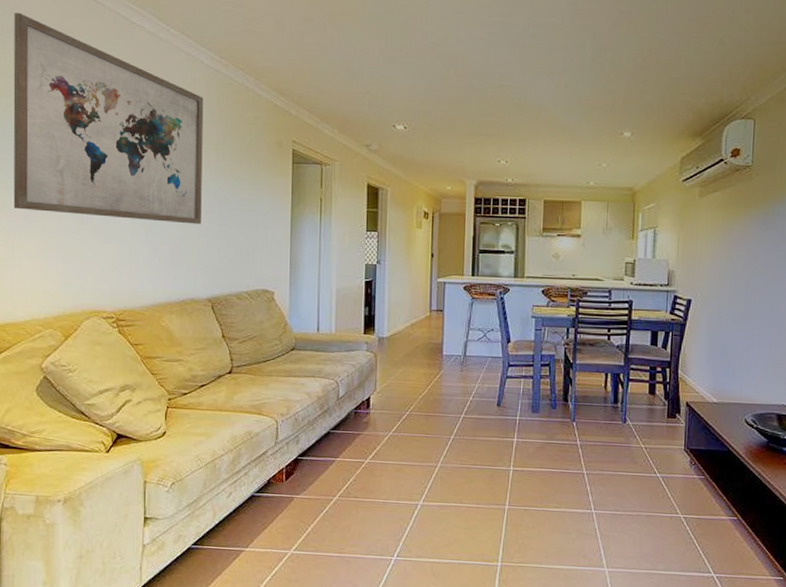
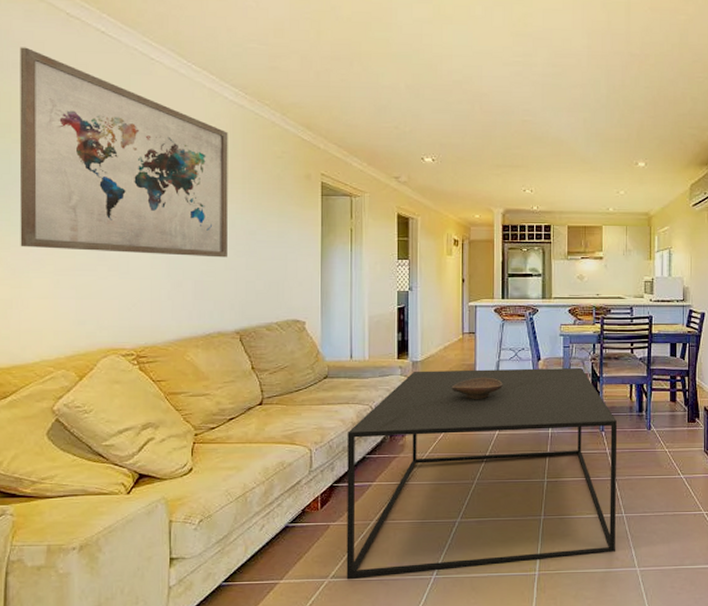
coffee table: none [308,347,590,554] -> present [346,367,618,580]
decorative bowl: none [417,357,470,380] -> present [452,377,503,399]

